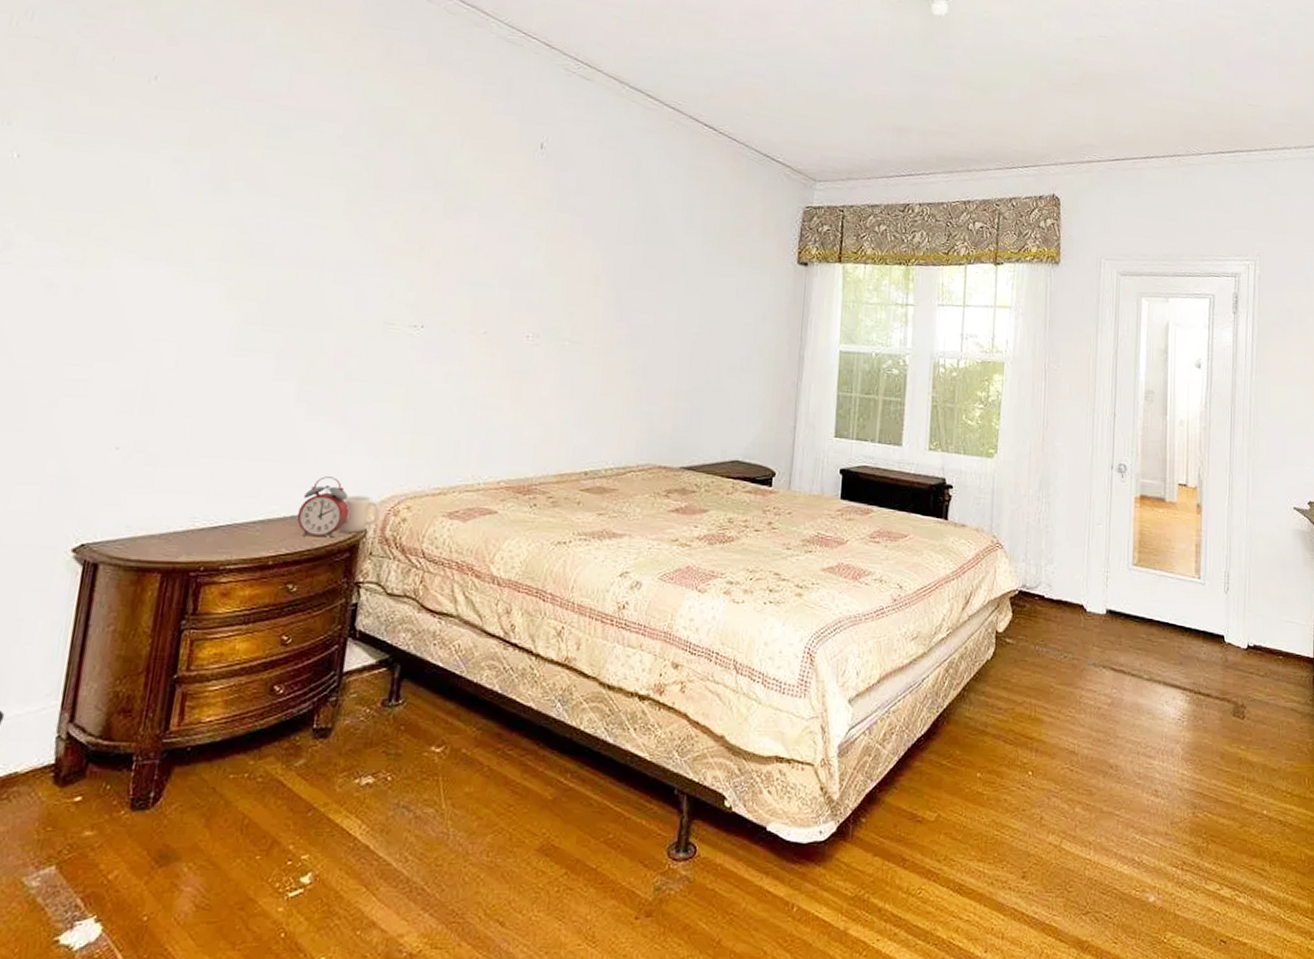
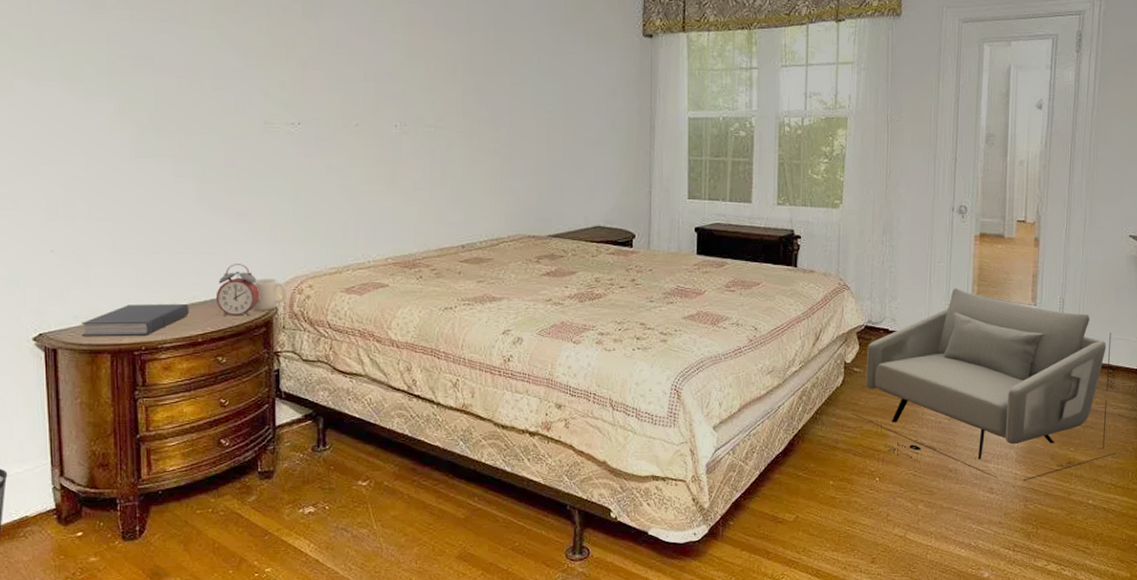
book: none [132,516,264,554] -> present [82,304,189,337]
armchair: none [1002,554,1291,784] -> present [851,288,1116,482]

